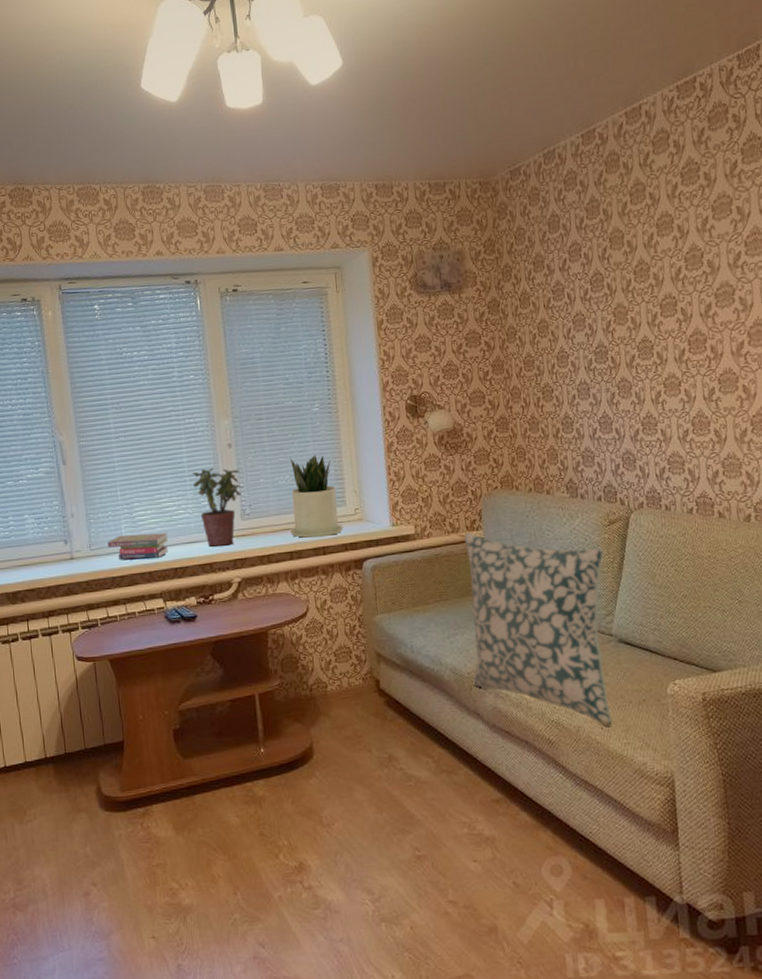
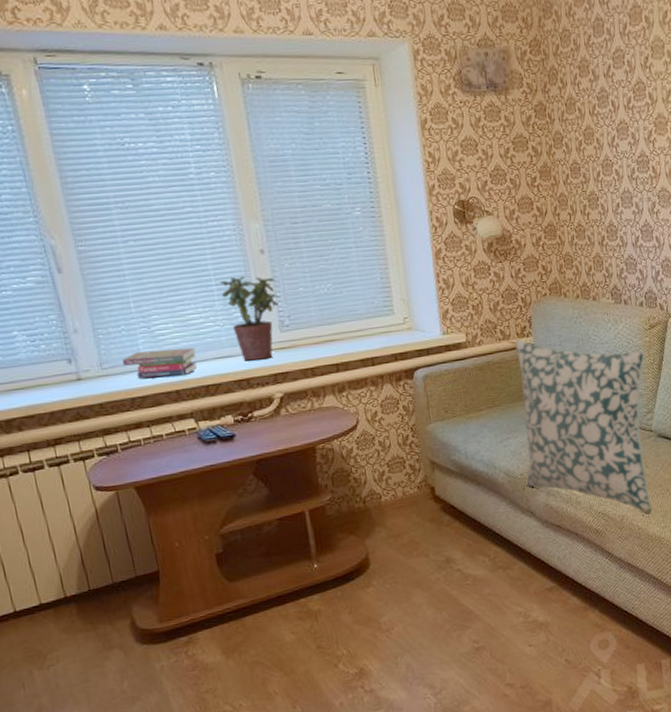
planter: present [289,454,343,539] -> none [330,261,392,350]

